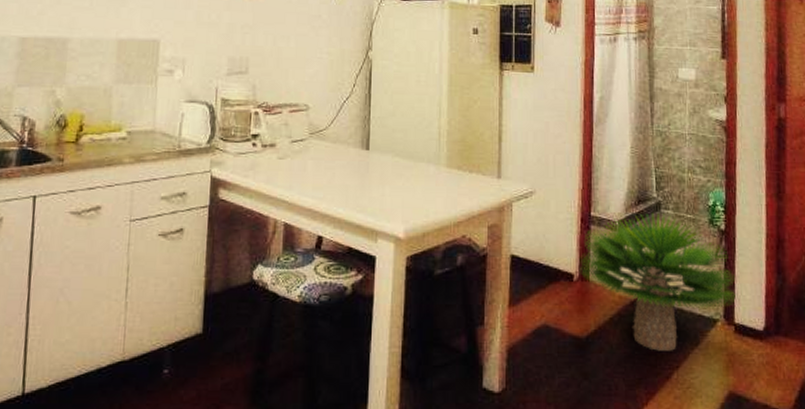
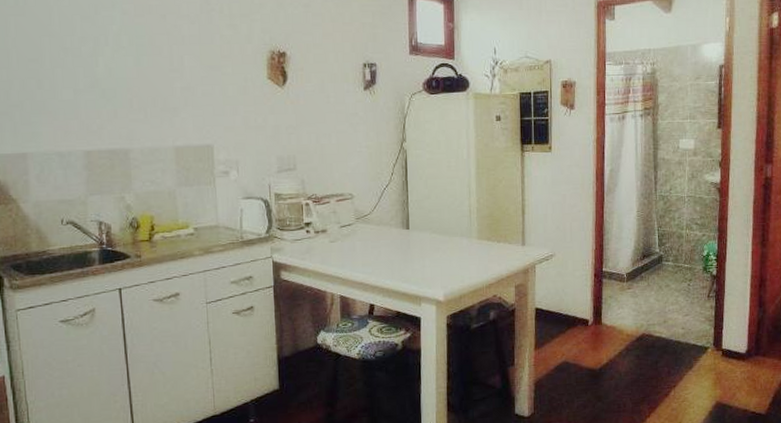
potted plant: present [581,213,739,351] -> none [595,265,727,375]

